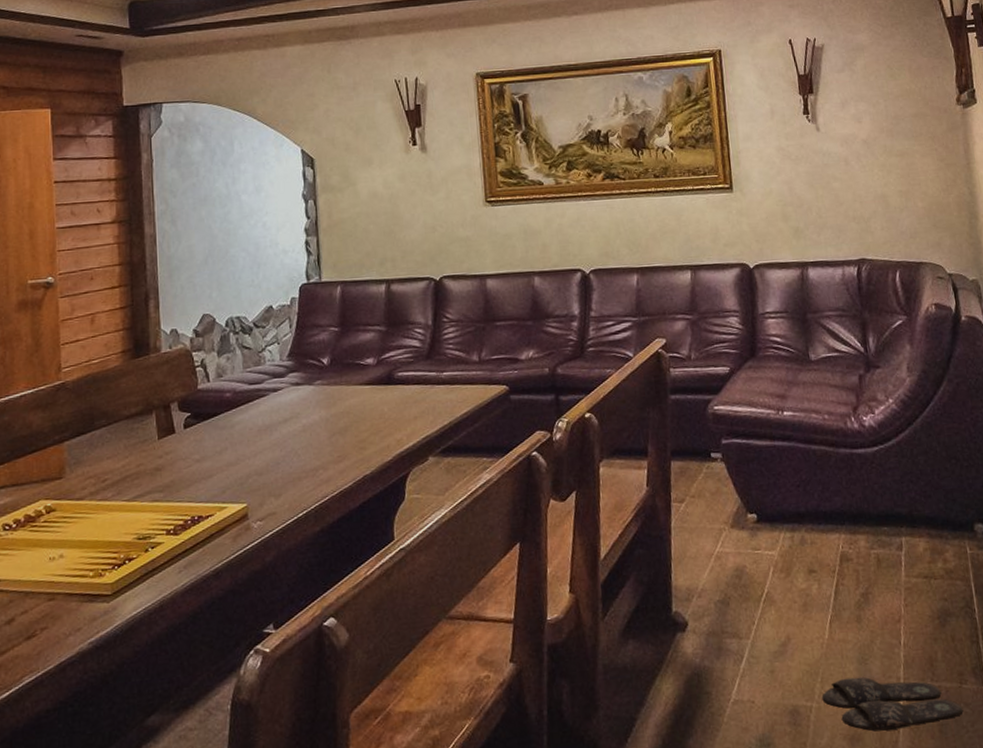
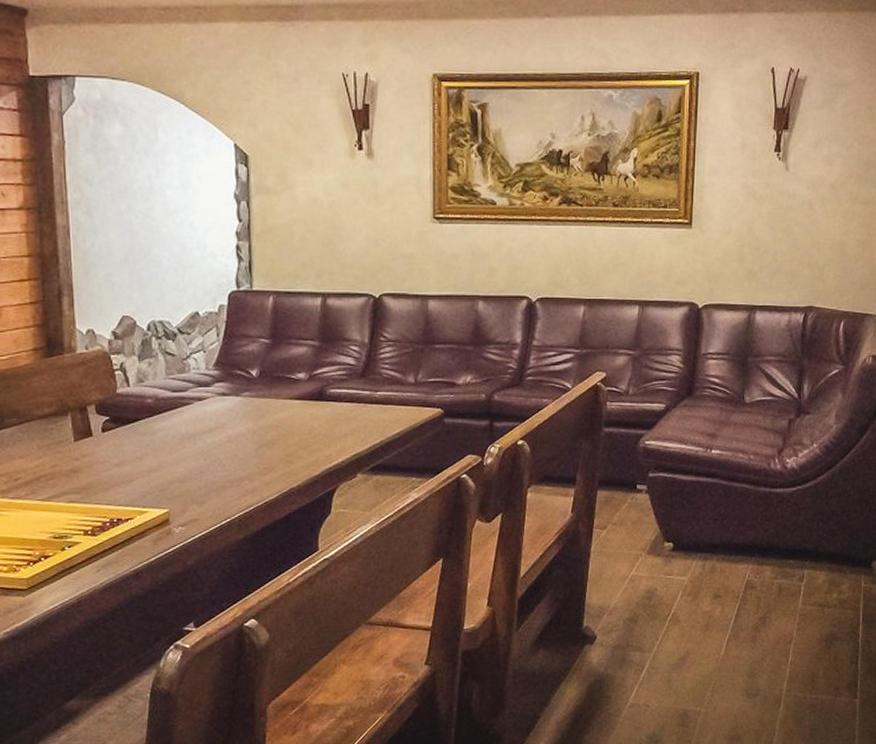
slippers: present [822,677,963,731] -> none [711,688,834,733]

